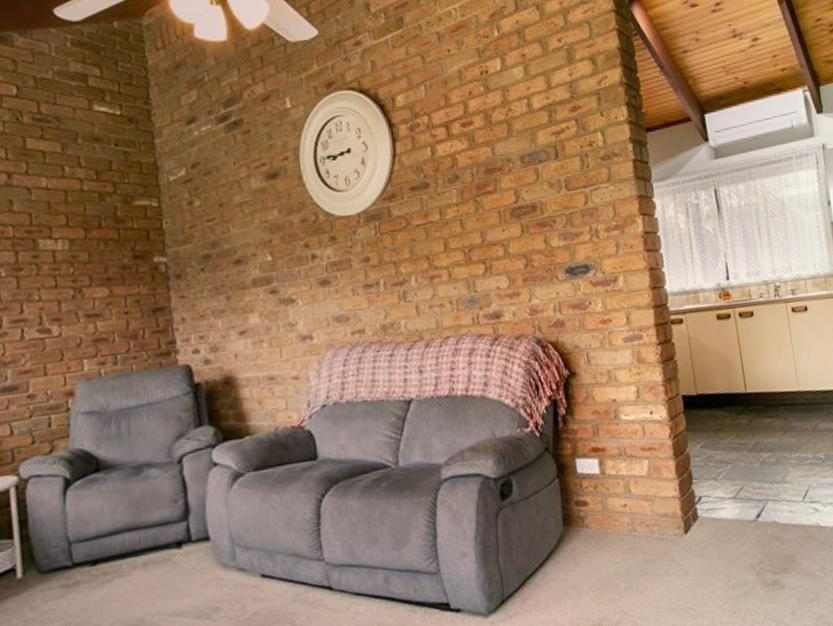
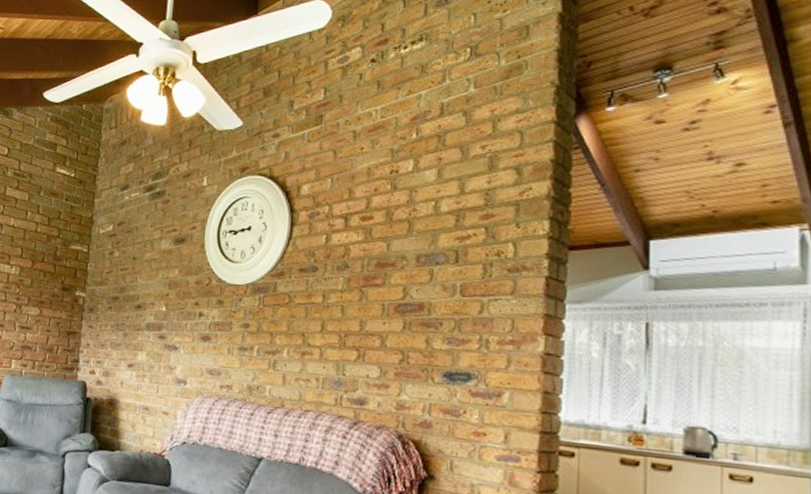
kettle: none [755,271,781,301] -> present [682,425,720,459]

